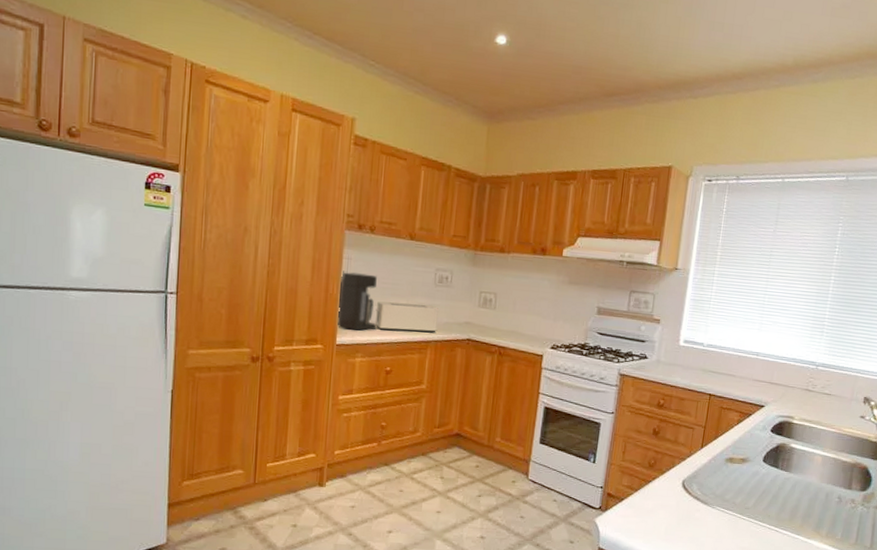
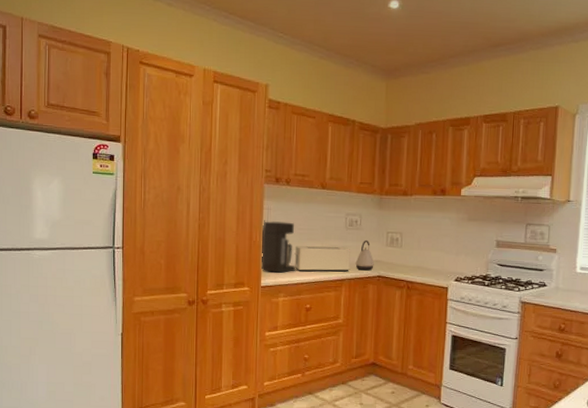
kettle: none [443,298,464,333] -> present [355,239,374,271]

